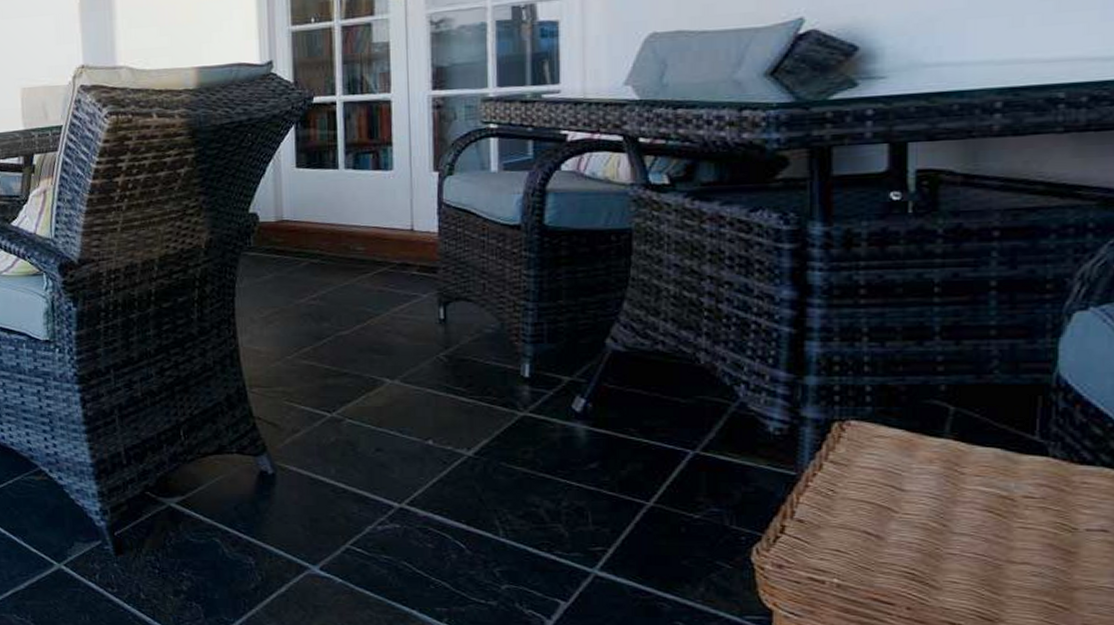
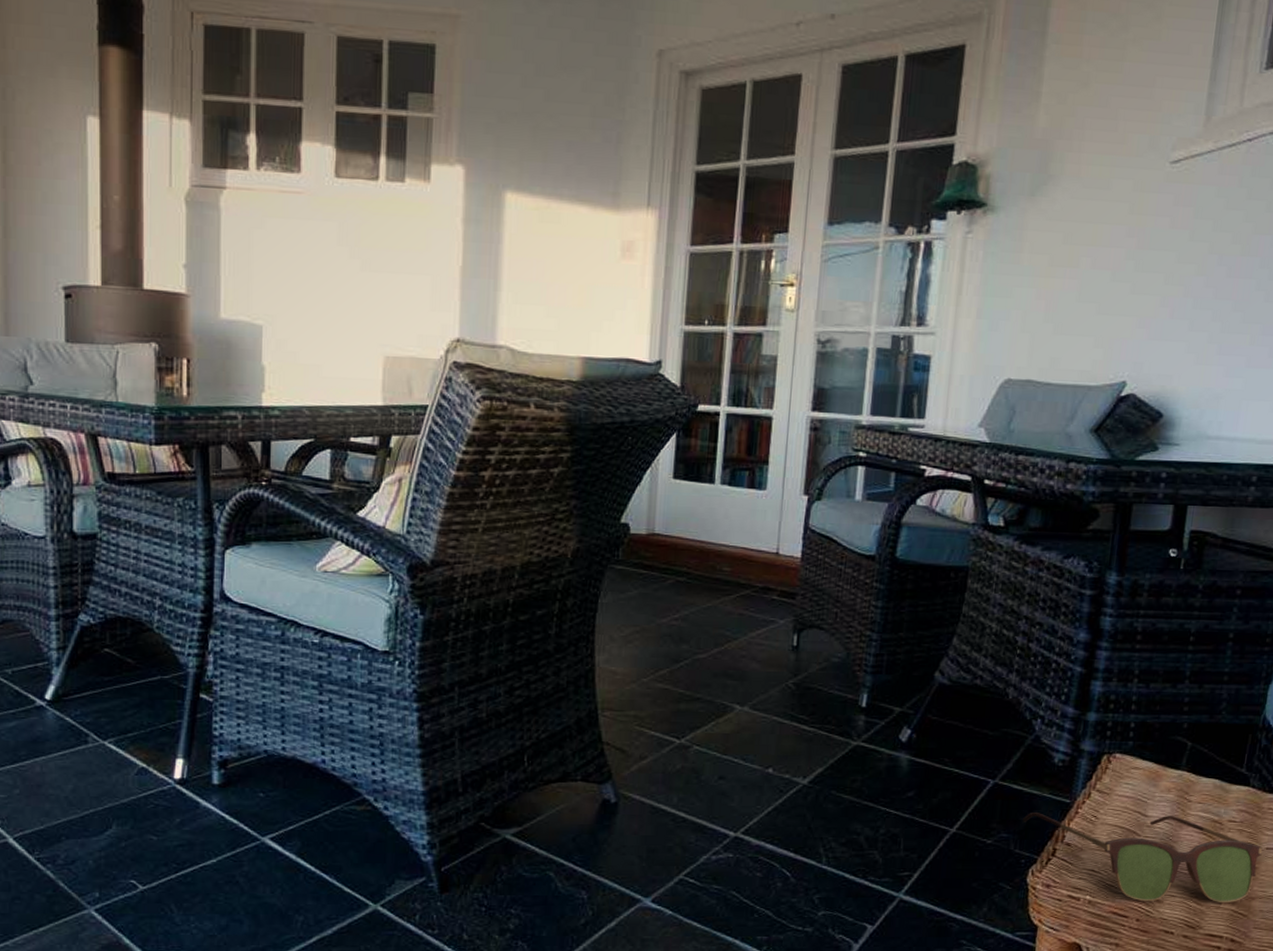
sunglasses: none [735,484,1081,594] -> present [1022,811,1263,904]

